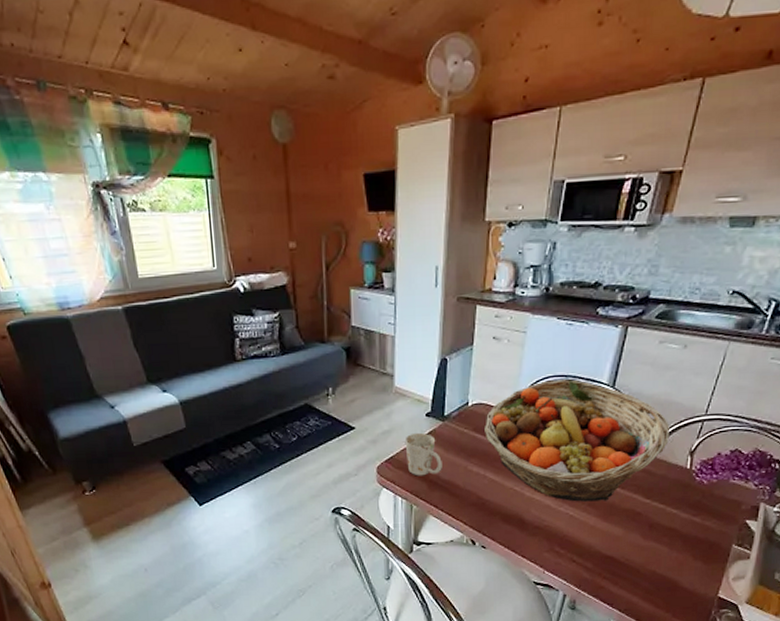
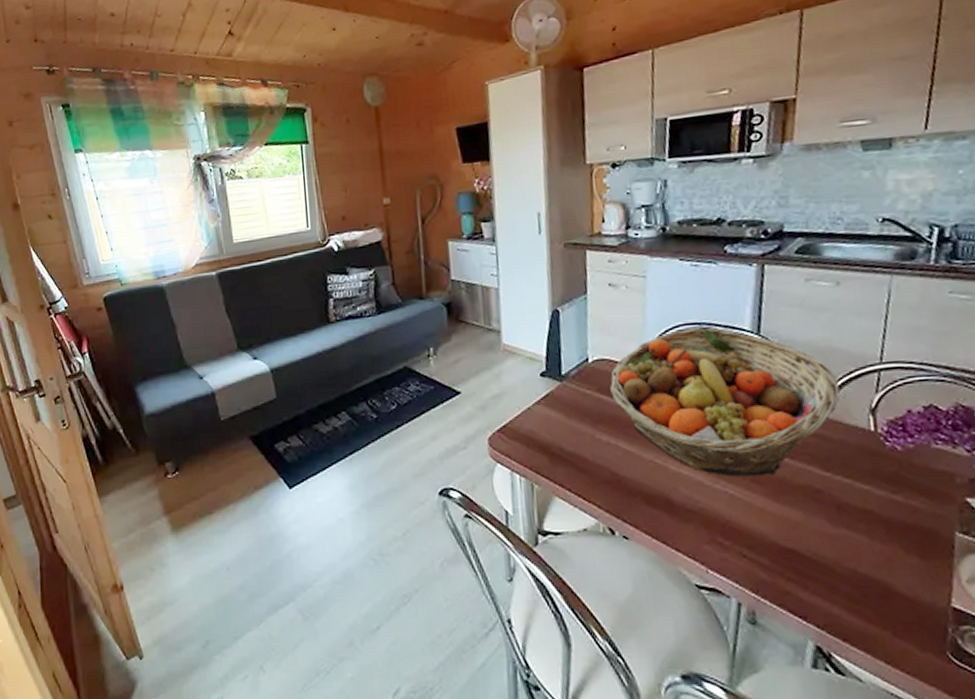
mug: present [405,432,442,476] -> none [518,395,565,448]

